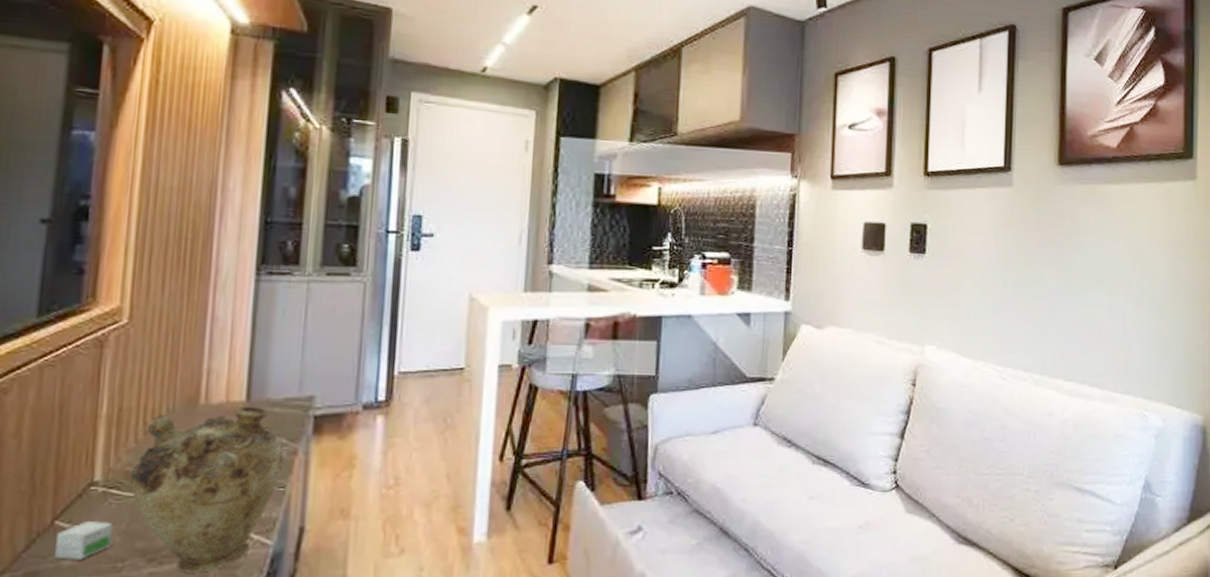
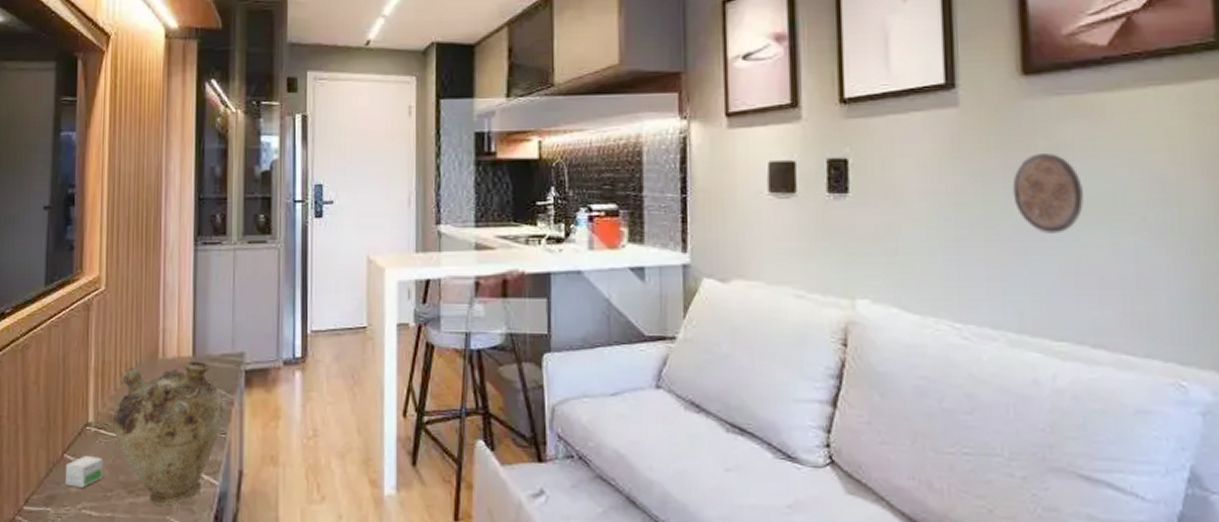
decorative medallion: none [1045,230,1092,295] -> present [1012,154,1084,234]

